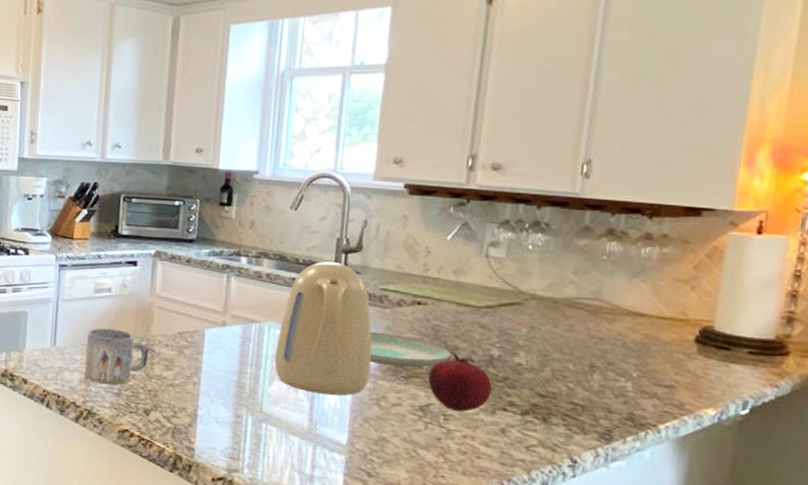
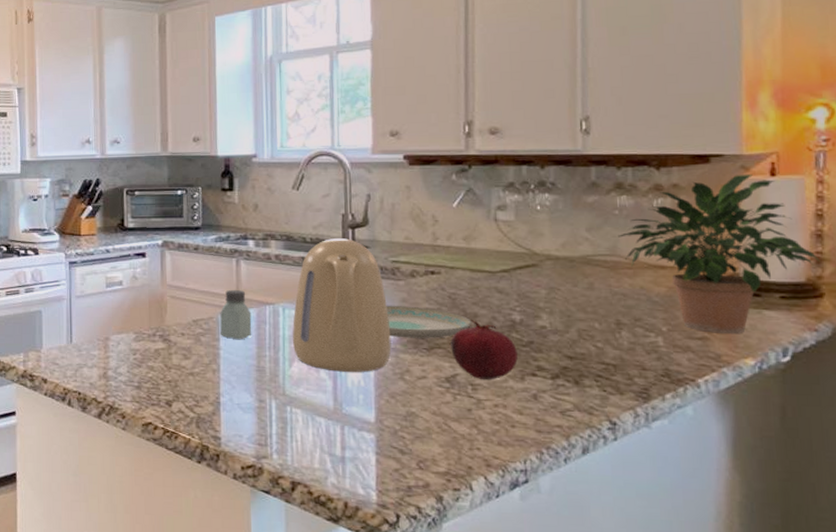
mug: present [84,328,149,385] -> none [102,321,165,379]
saltshaker: none [204,304,237,355] -> present [220,289,252,340]
potted plant: none [603,230,791,385] -> present [618,173,820,335]

